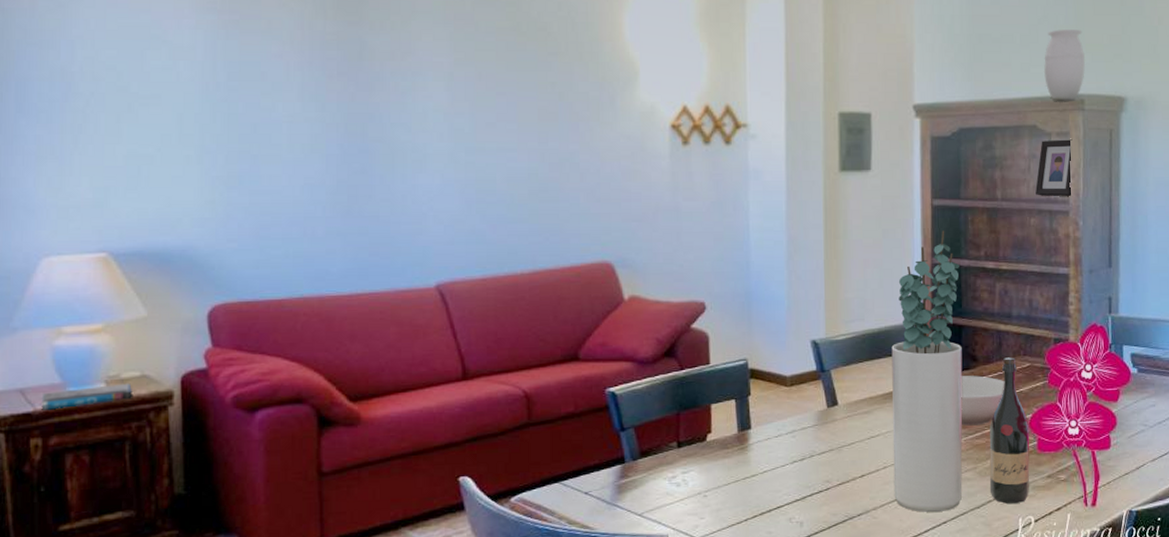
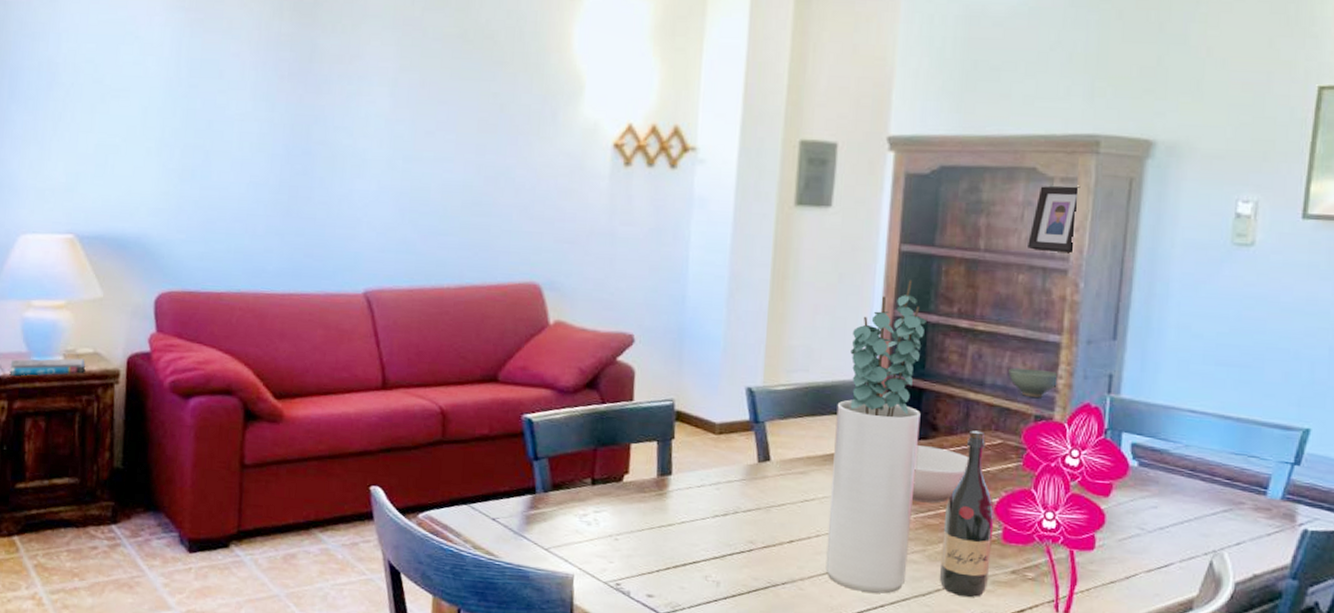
bowl: none [1029,298,1070,323] -> present [1007,367,1059,398]
decorative vase: present [1044,29,1086,102] -> none [1052,58,1106,143]

